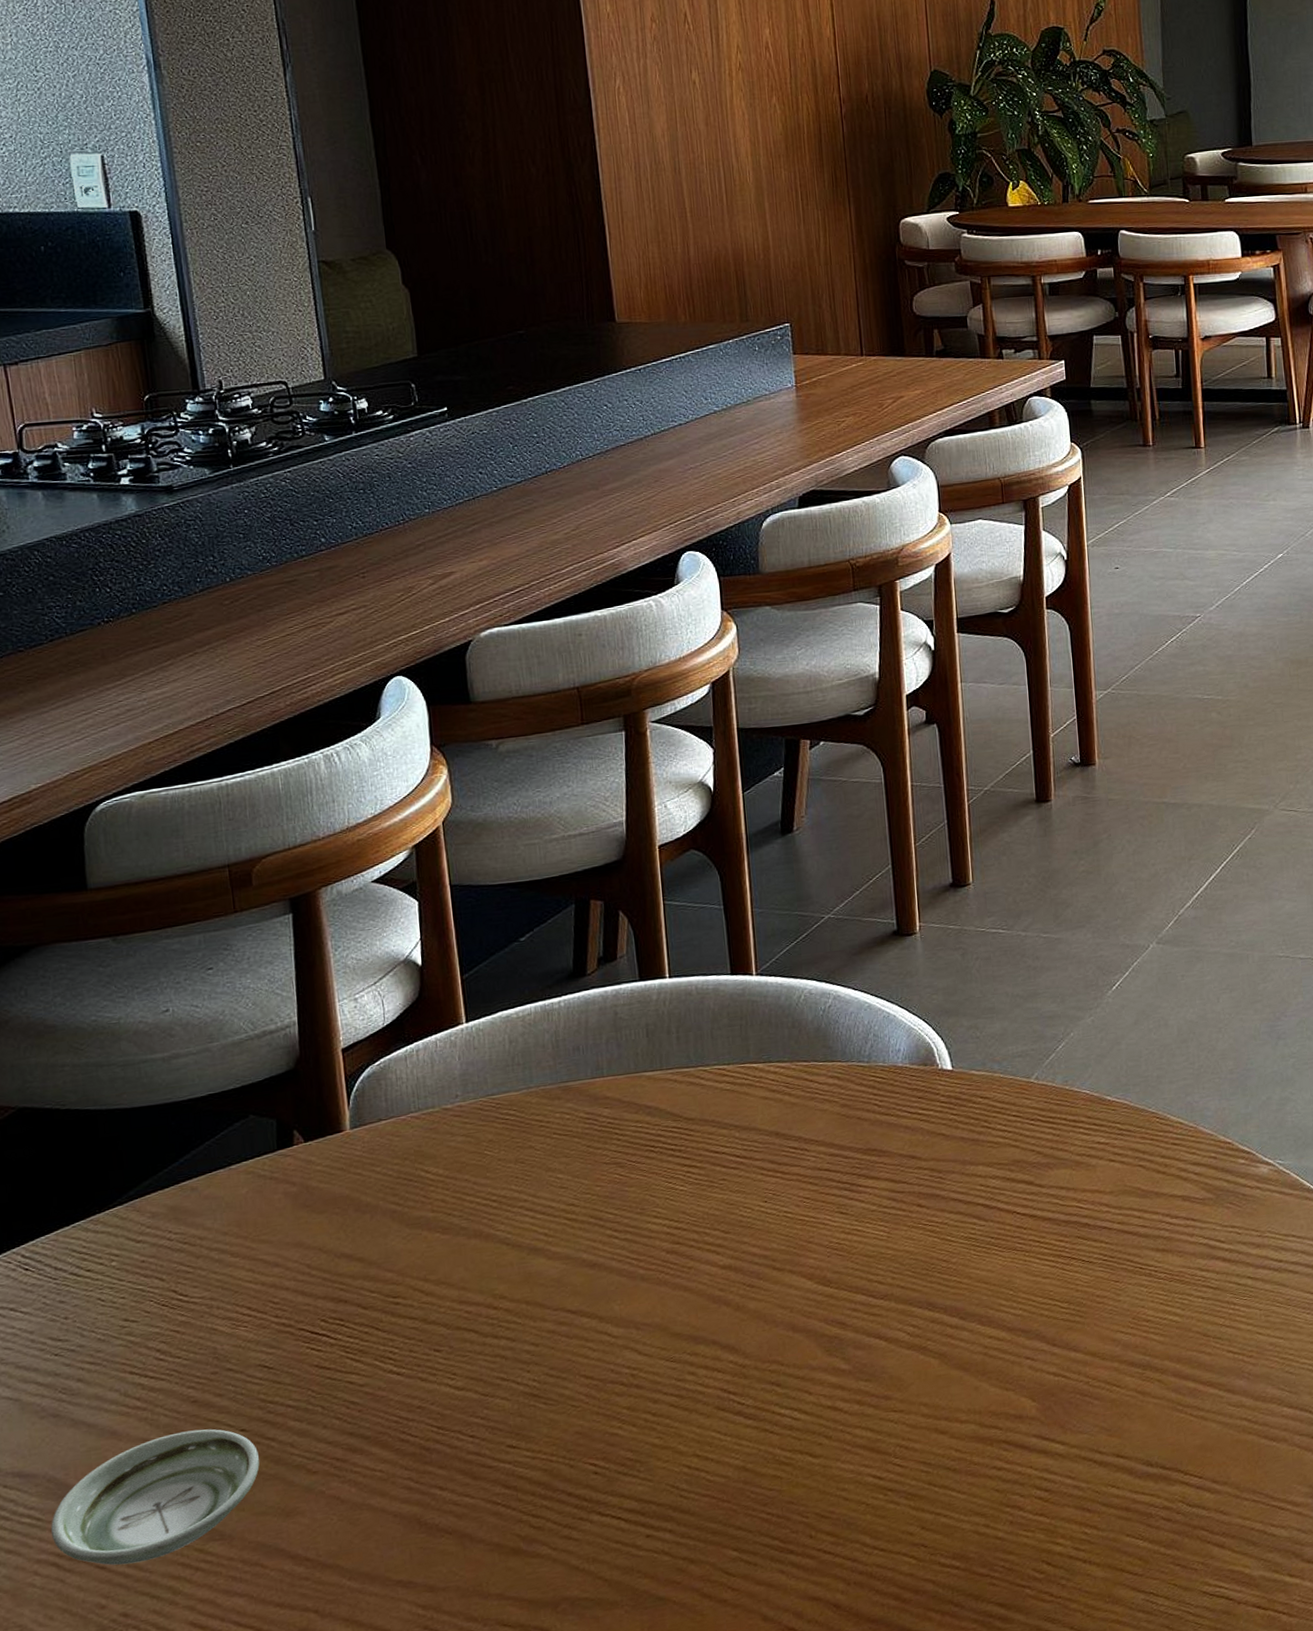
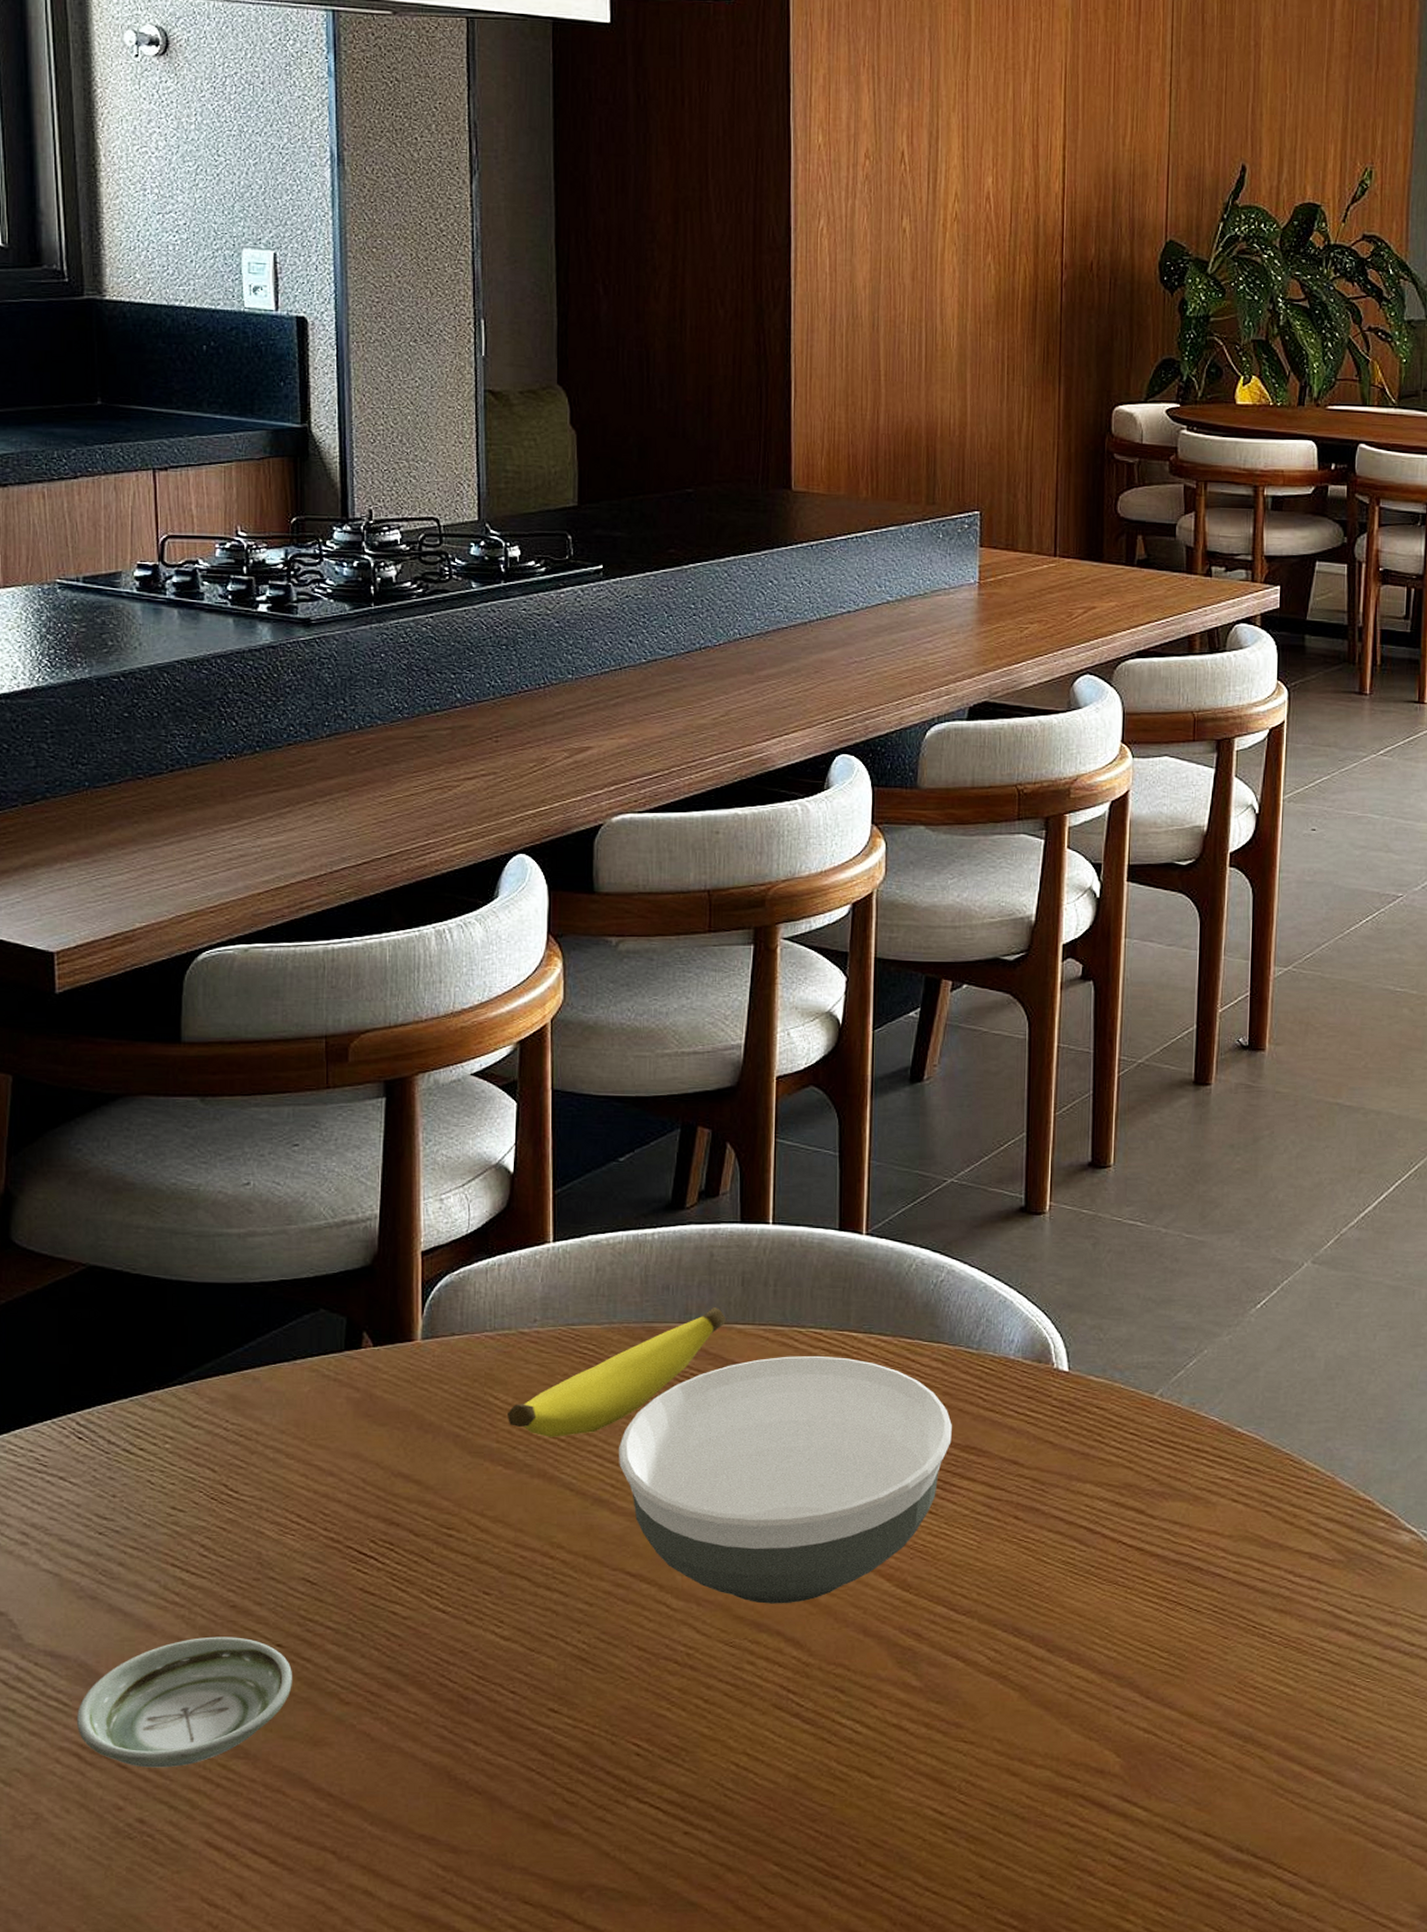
banana: none [439,1059,635,1200] -> present [506,1306,726,1437]
bowl: none [548,1087,854,1319] -> present [619,1356,952,1604]

